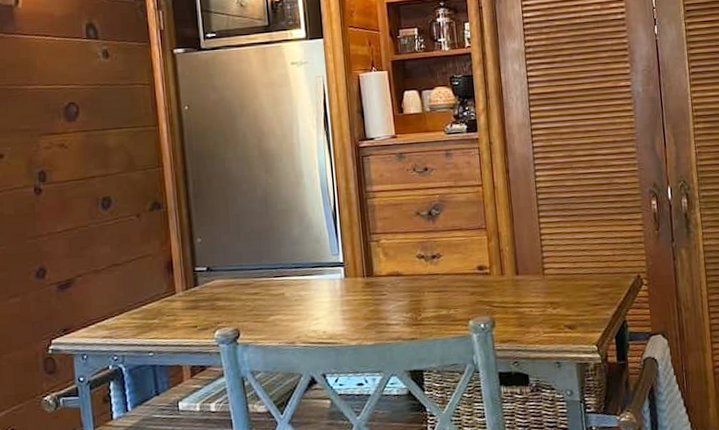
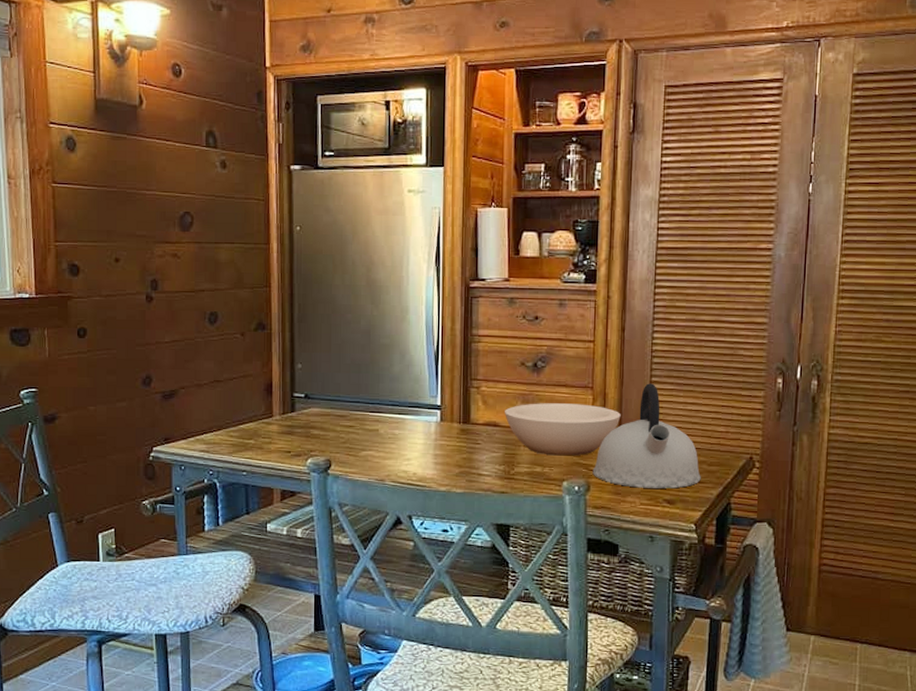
bowl: none [406,244,516,297] -> present [505,403,621,456]
kettle: none [495,218,596,318] -> present [592,383,701,489]

